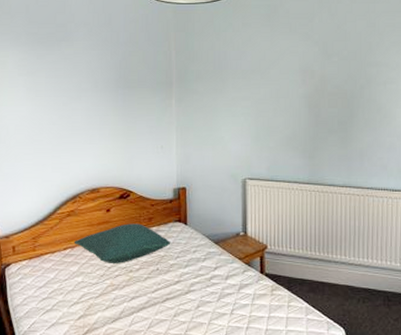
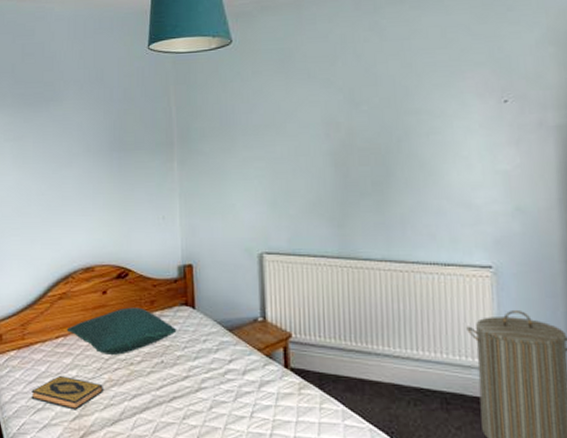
hardback book: none [41,282,105,311] -> present [31,376,103,410]

